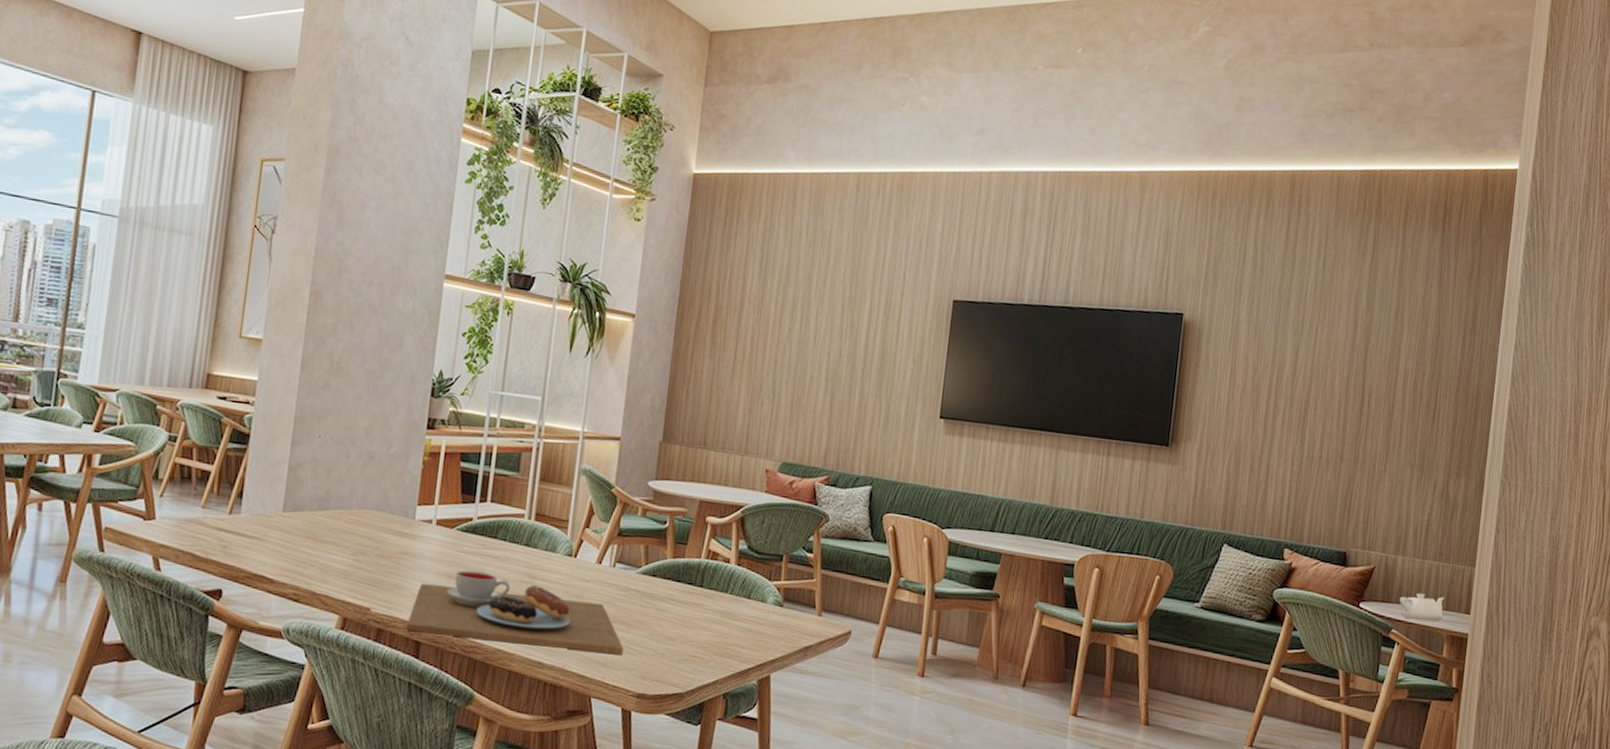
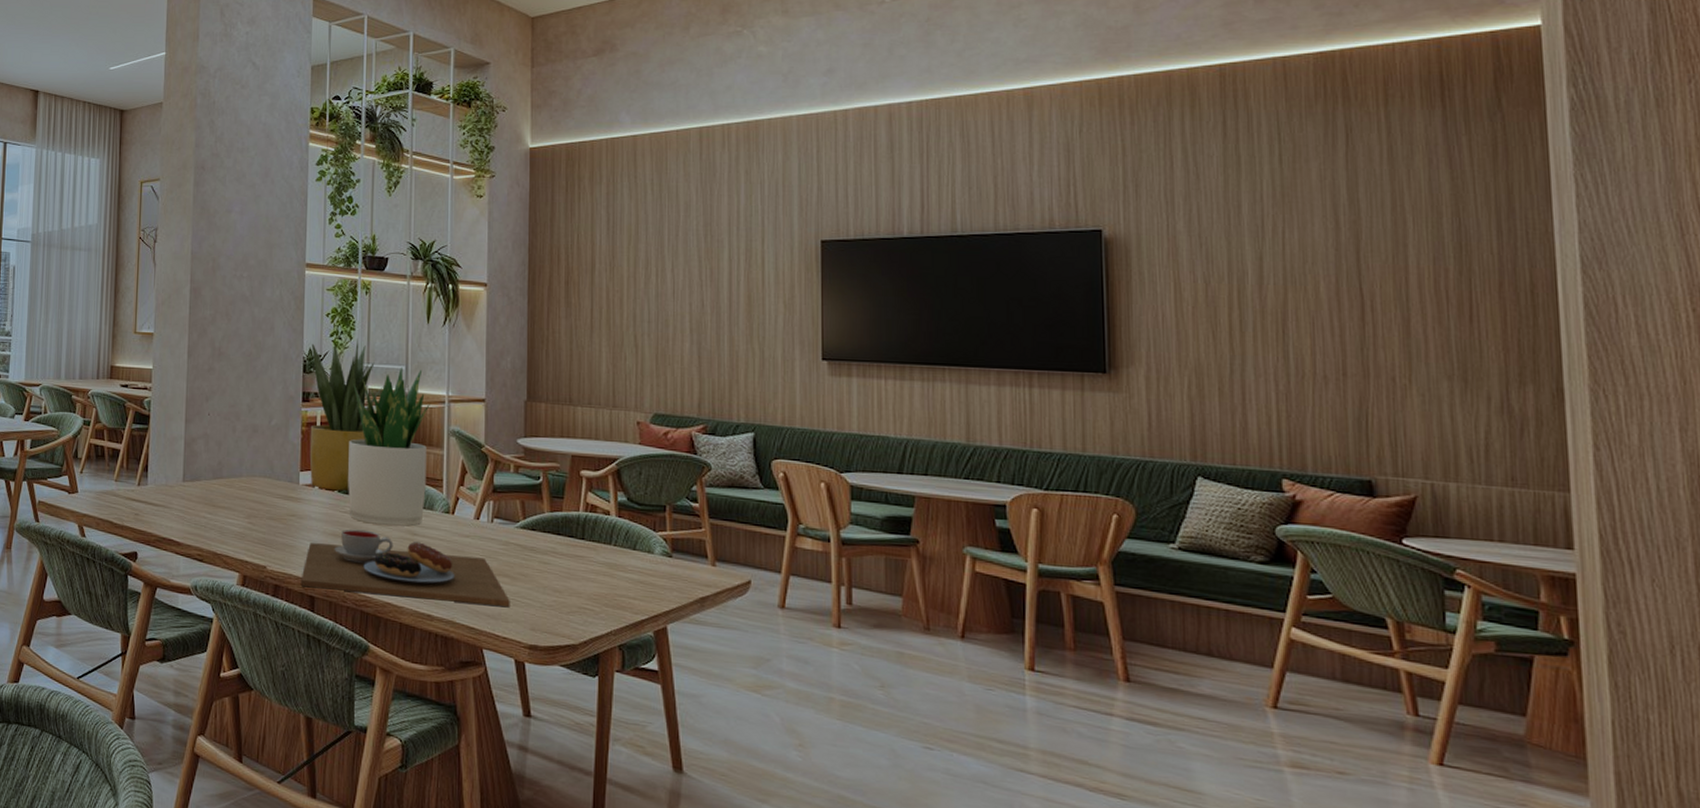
planter: none [427,363,518,530] -> present [309,339,385,492]
planter: none [467,397,564,569] -> present [348,367,430,527]
teapot: present [1399,593,1445,622] -> none [1461,525,1532,560]

